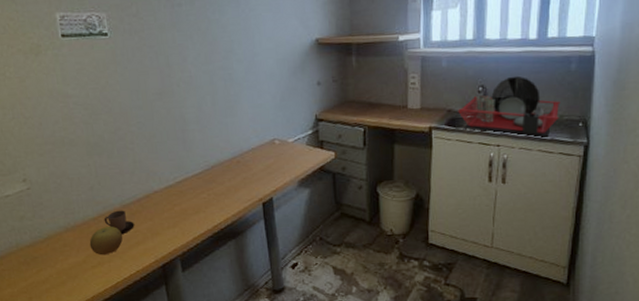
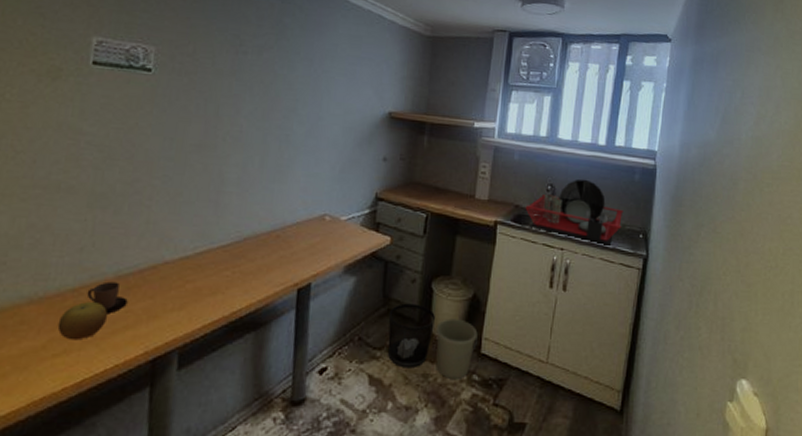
waste bin: none [342,206,384,260] -> present [388,303,435,369]
bucket: none [385,216,424,266] -> present [435,318,478,379]

